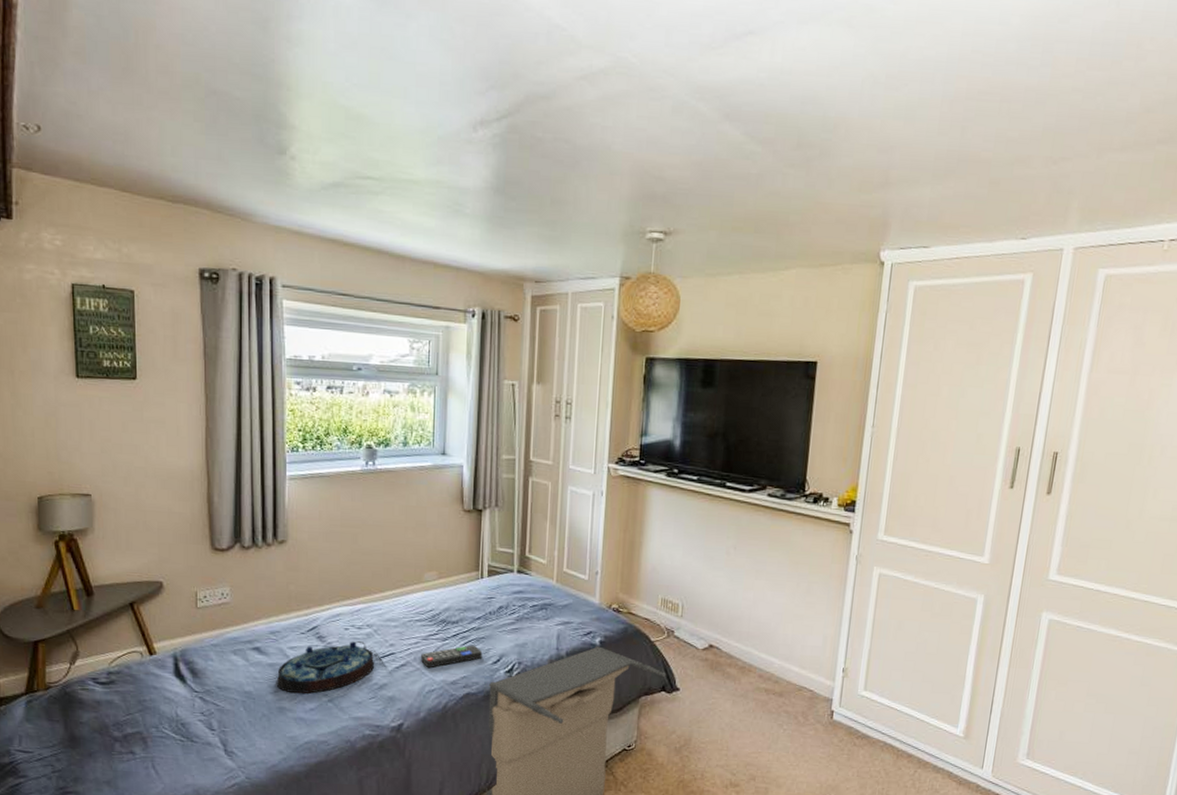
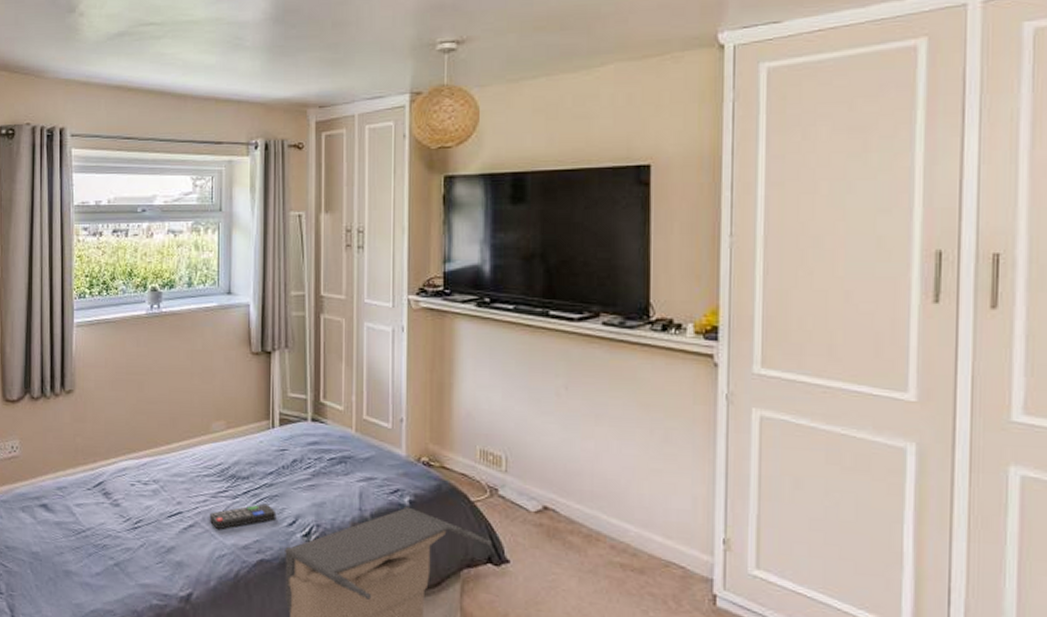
serving tray: present [276,641,375,694] -> none [62,498,162,556]

